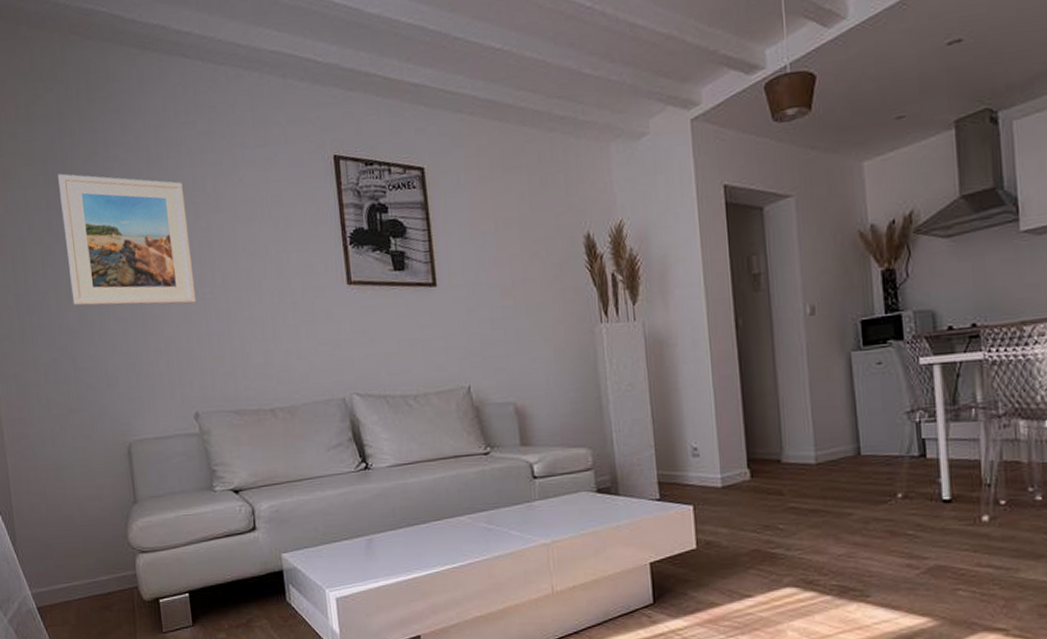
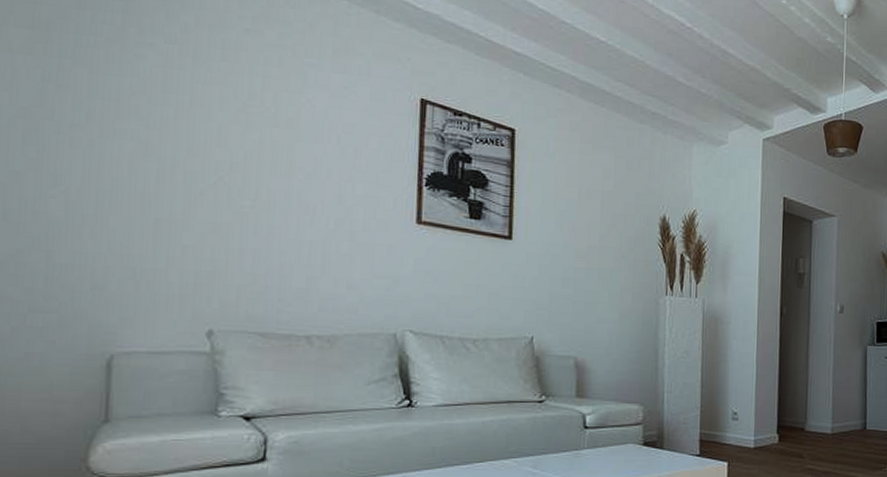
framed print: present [58,173,197,306] -> none [59,46,236,215]

